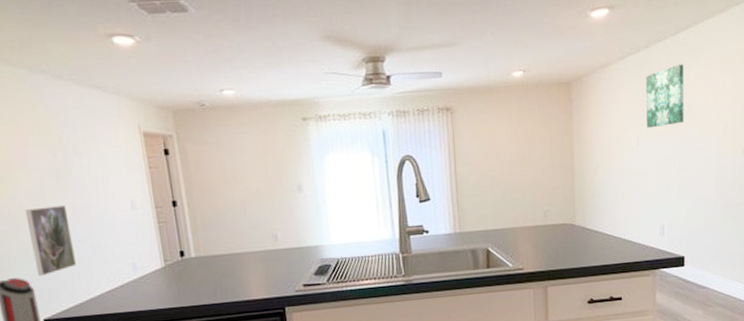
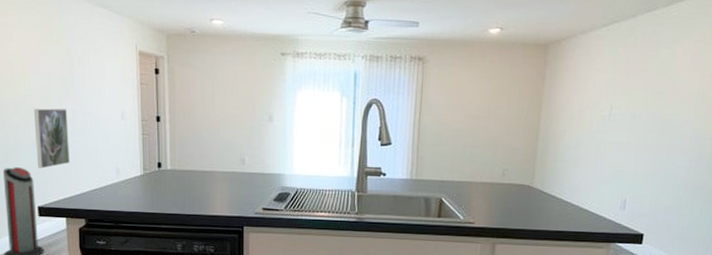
wall art: present [646,64,684,129] -> none [622,37,672,100]

